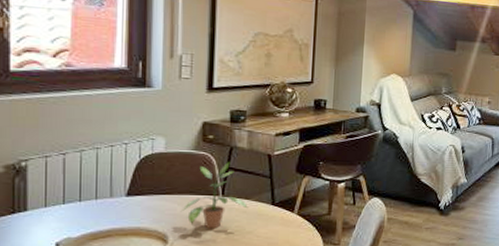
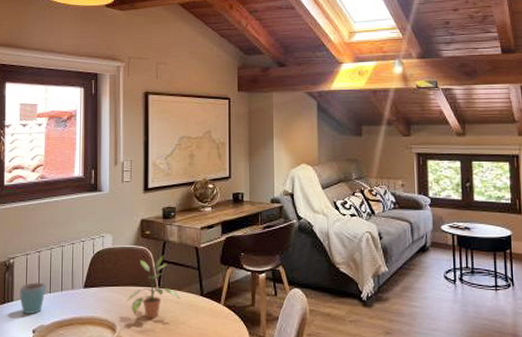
mug: none [36,189,75,225] -> present [20,282,46,314]

